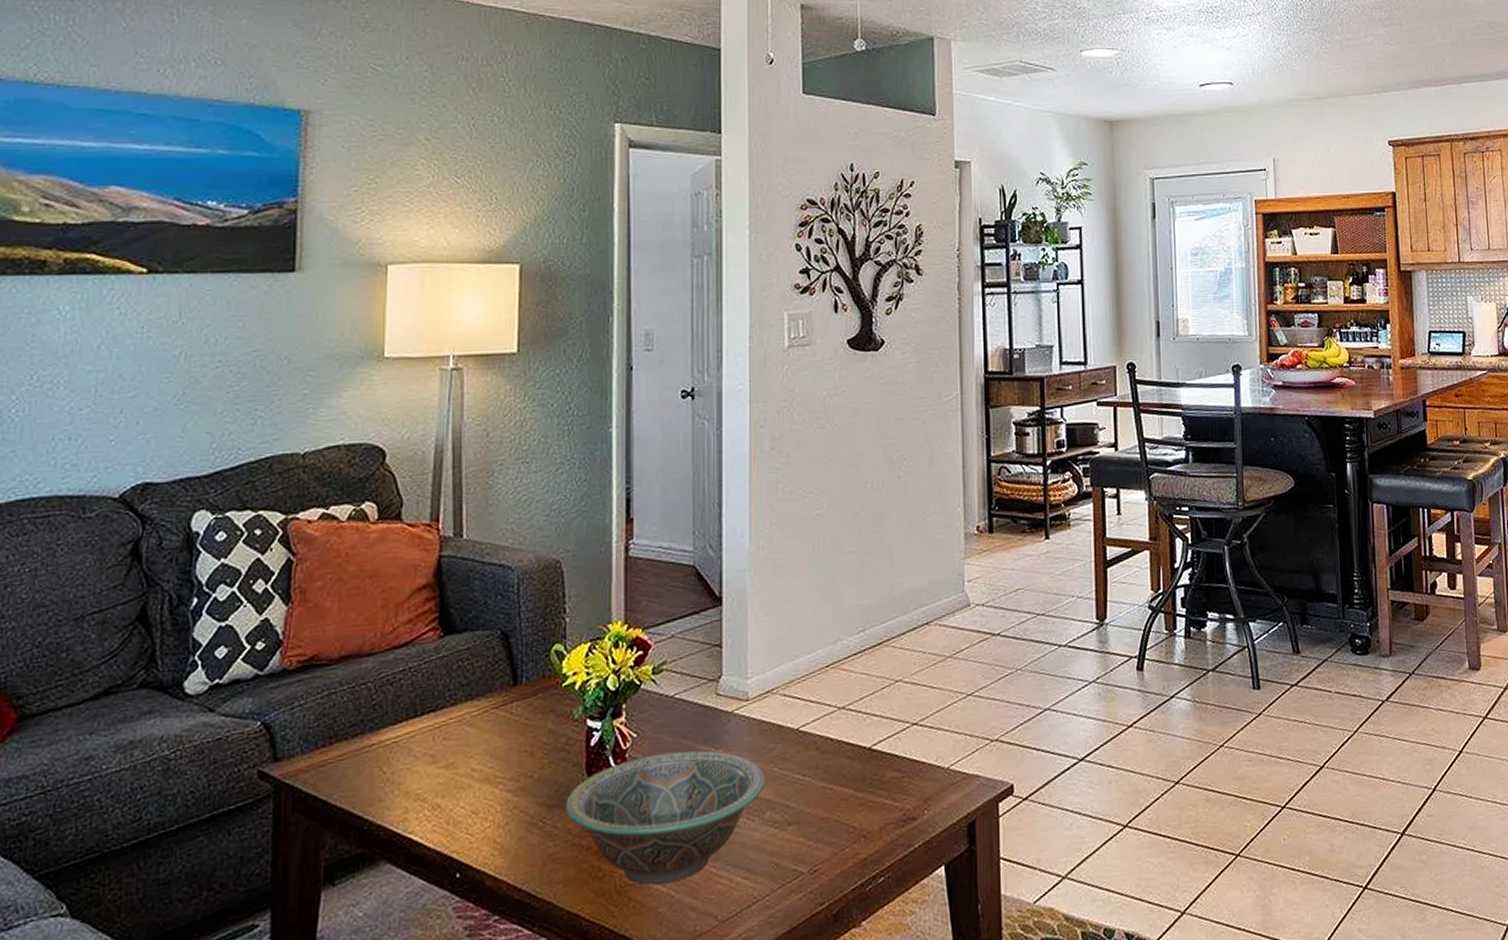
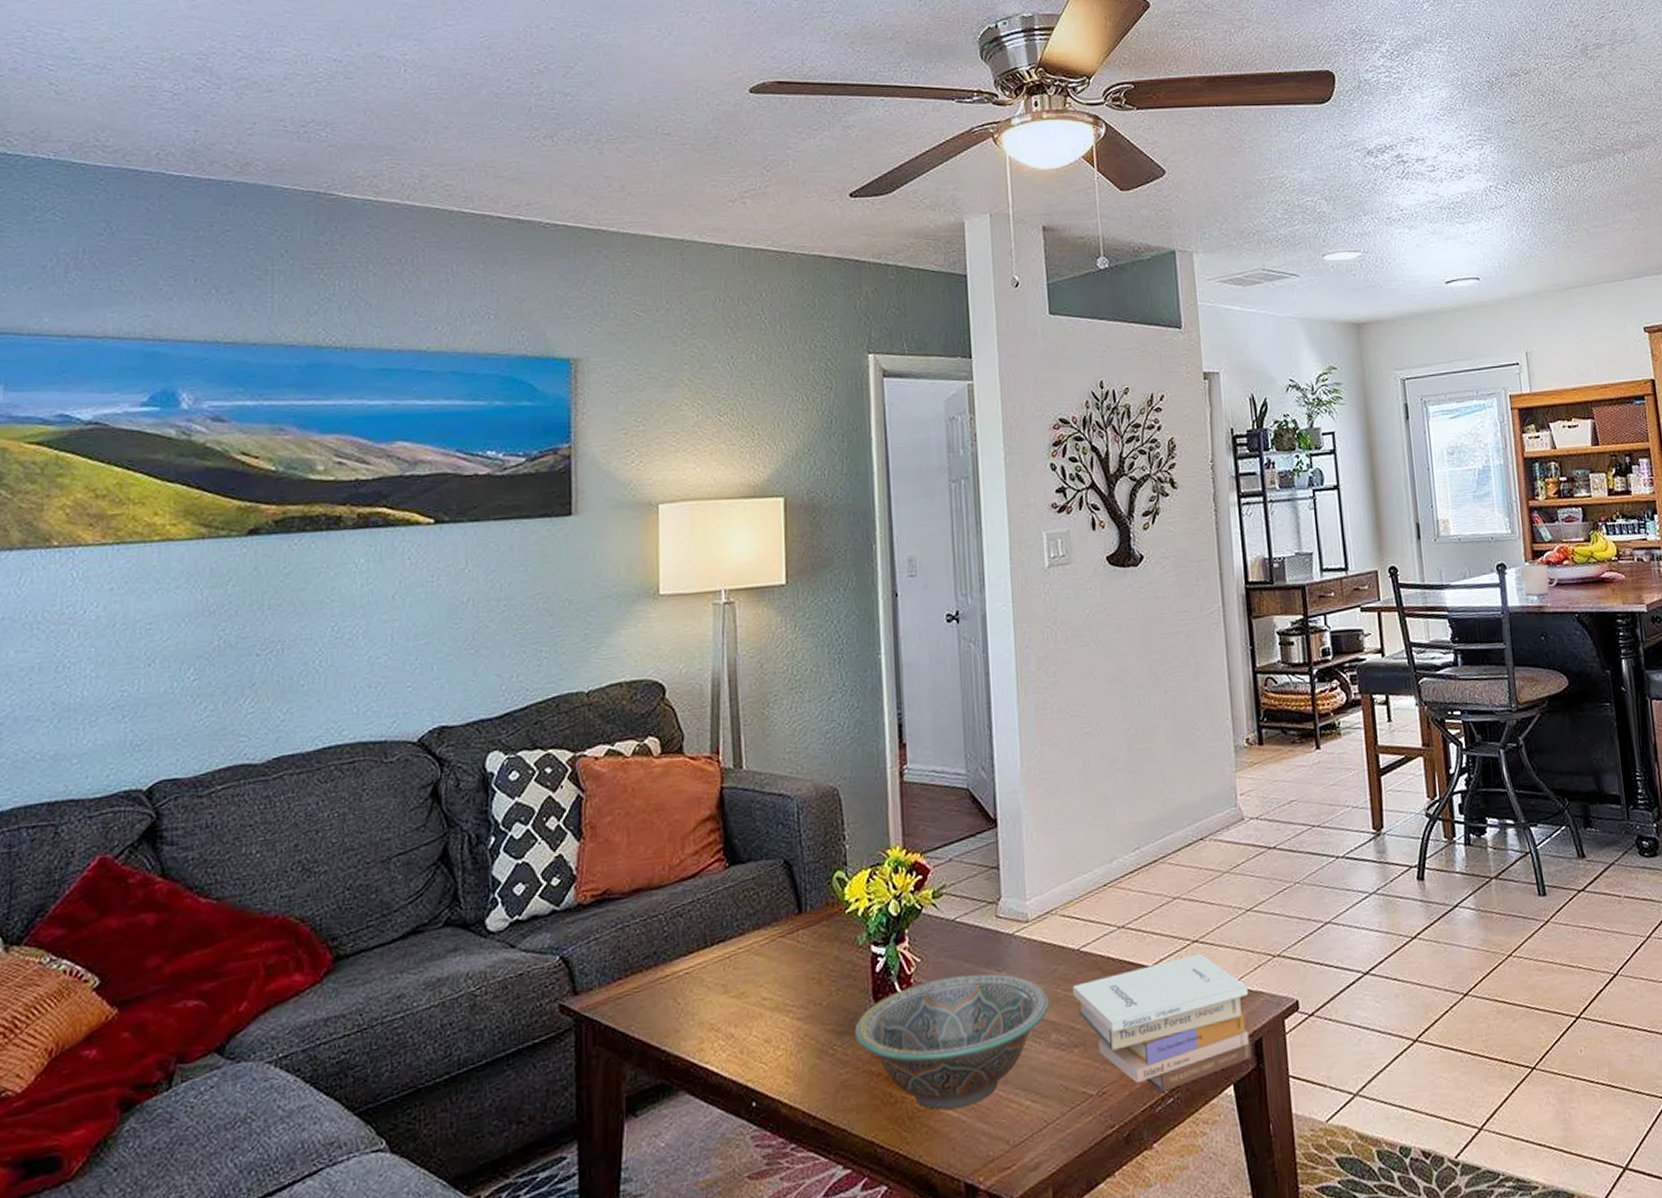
books: none [789,736,965,871] -> present [1072,953,1253,1092]
mug: none [1256,367,1291,398] -> present [1521,564,1559,596]

